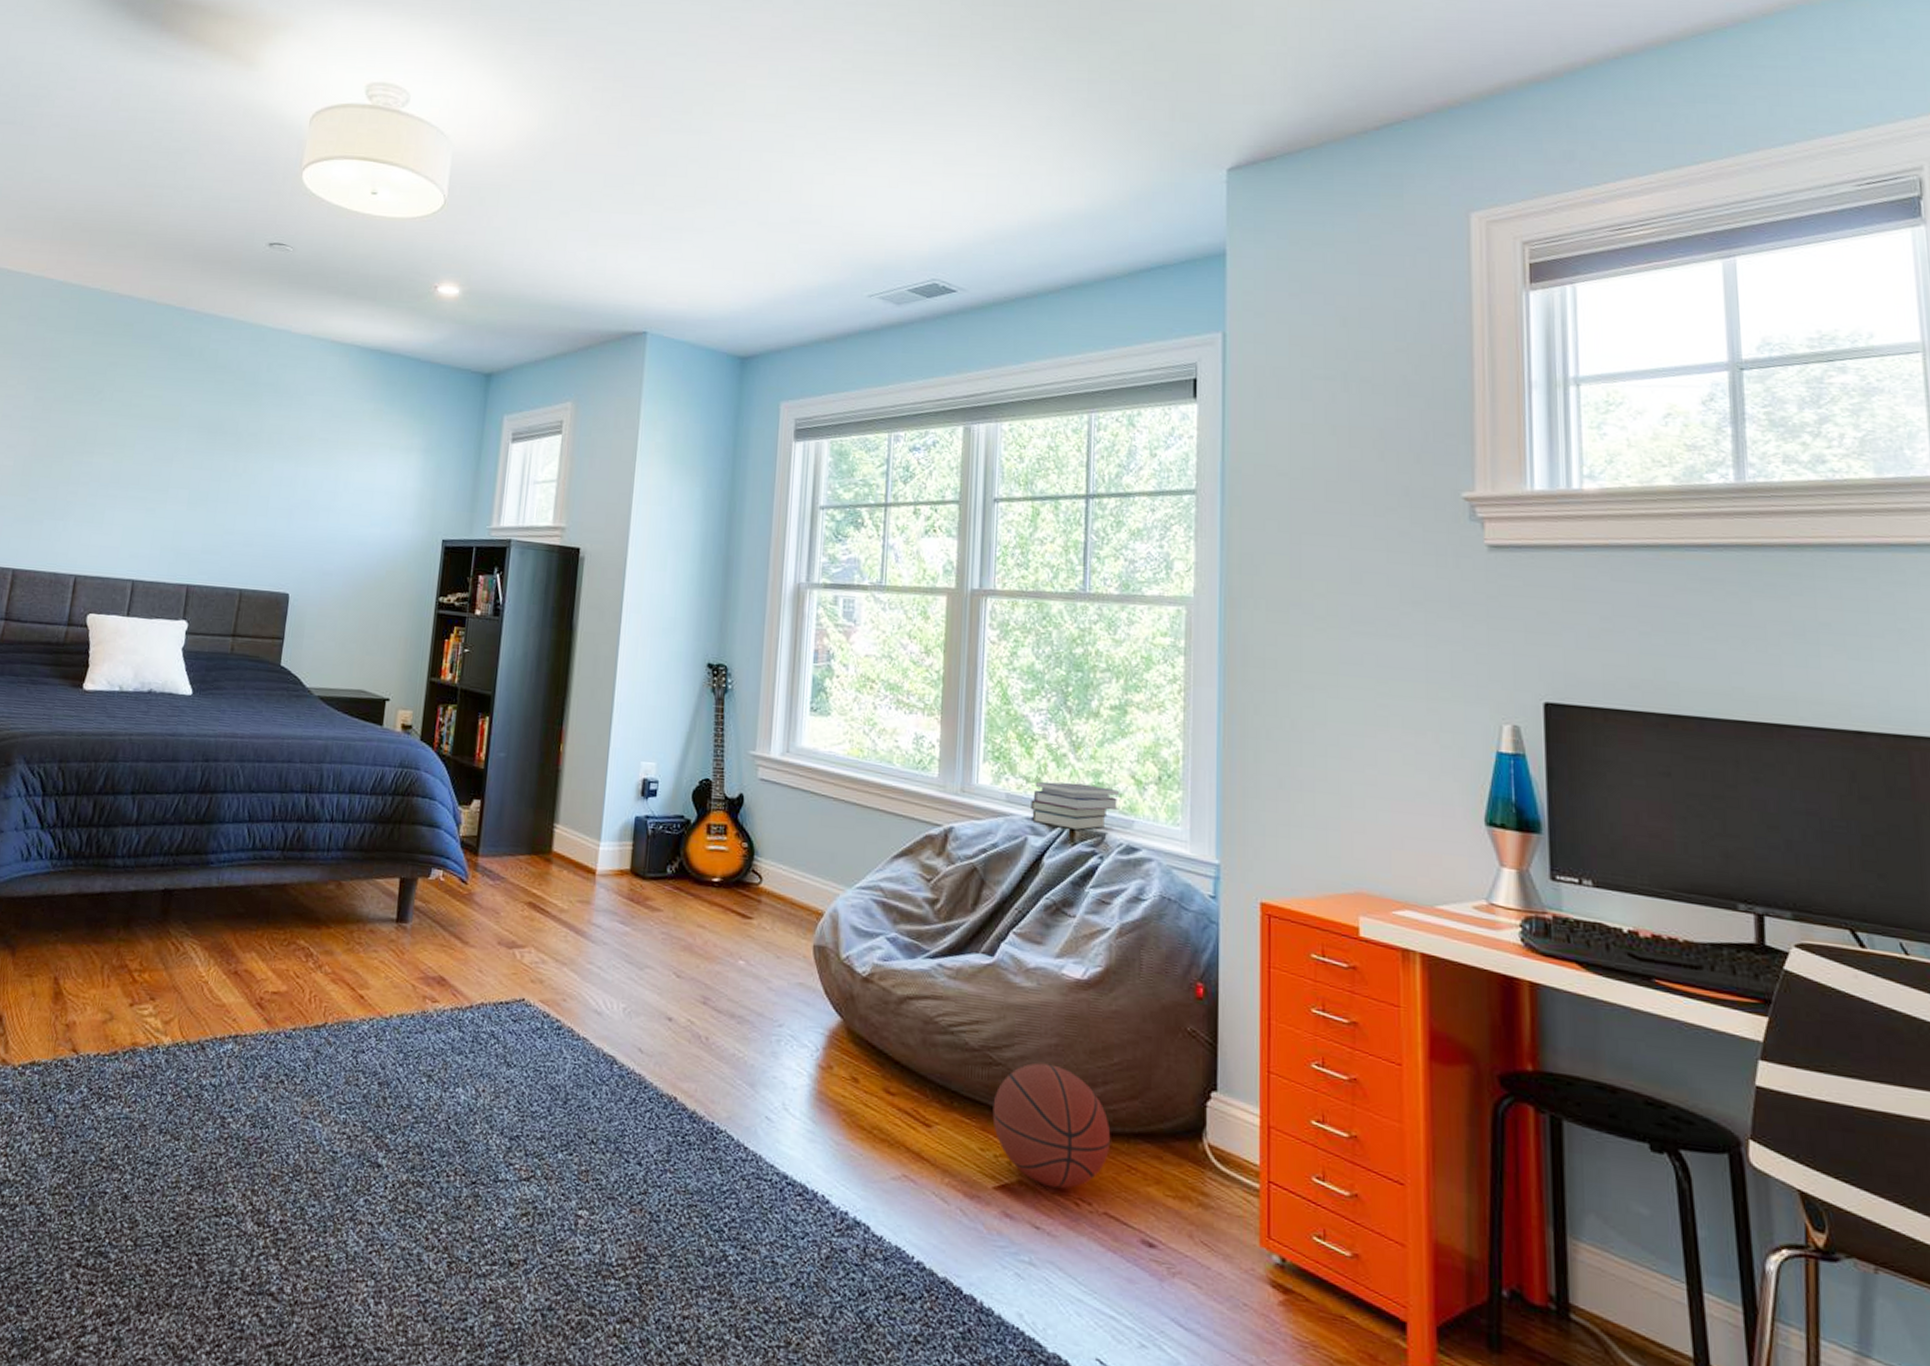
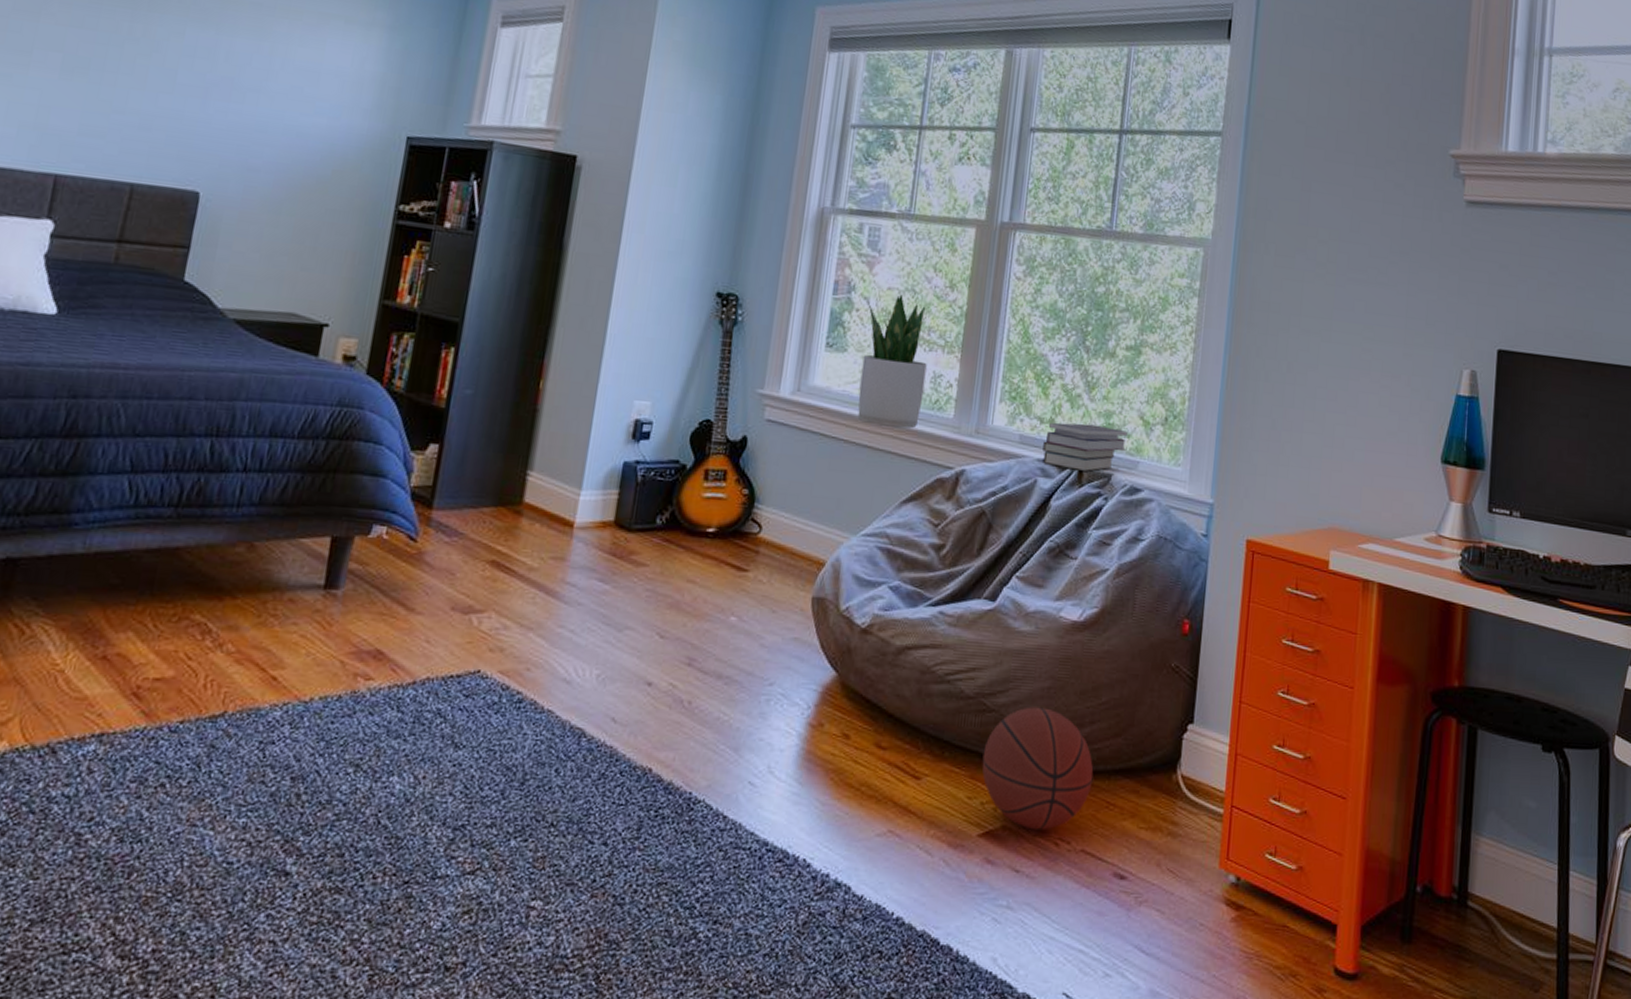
planter: none [844,661,908,788] -> present [857,294,927,429]

